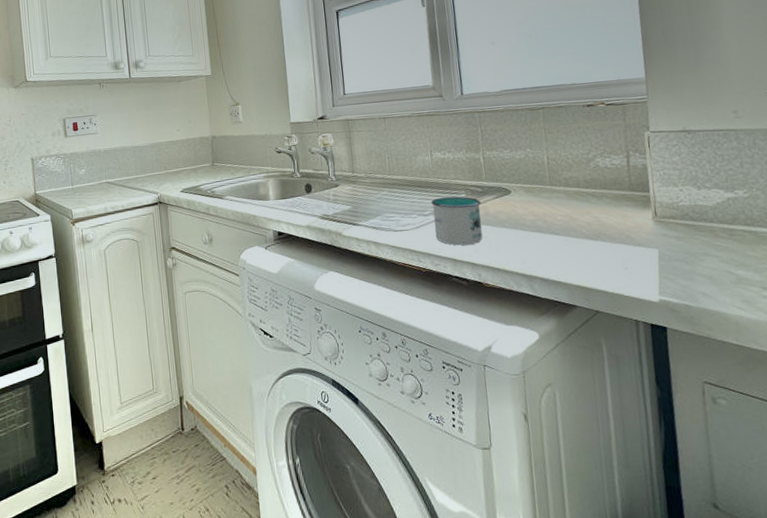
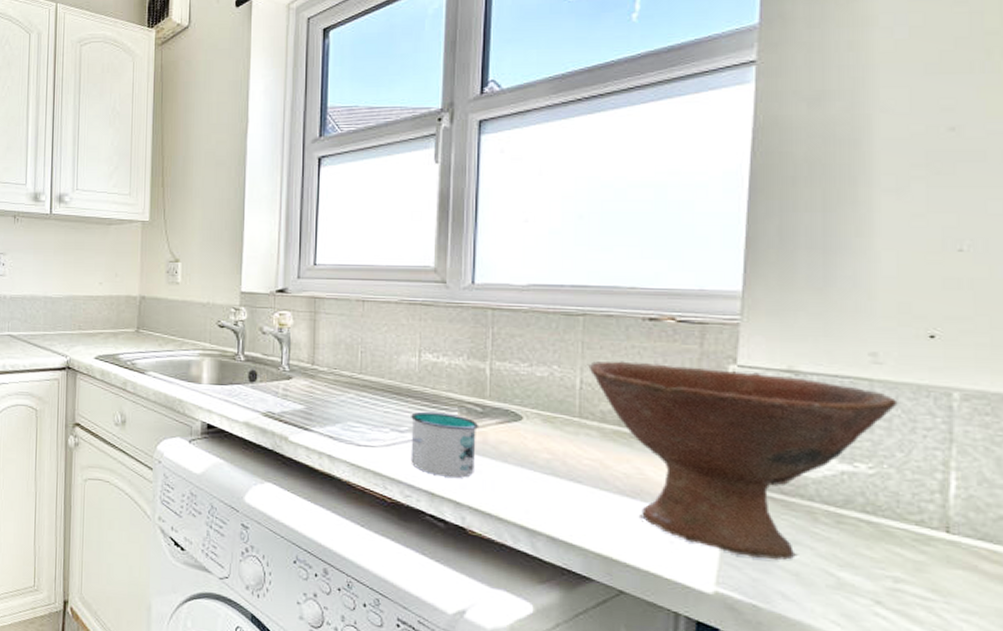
bowl: none [551,134,756,271] -> present [588,361,898,561]

